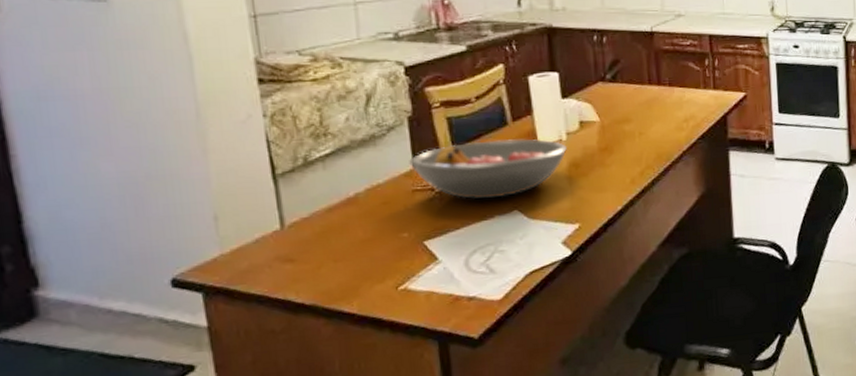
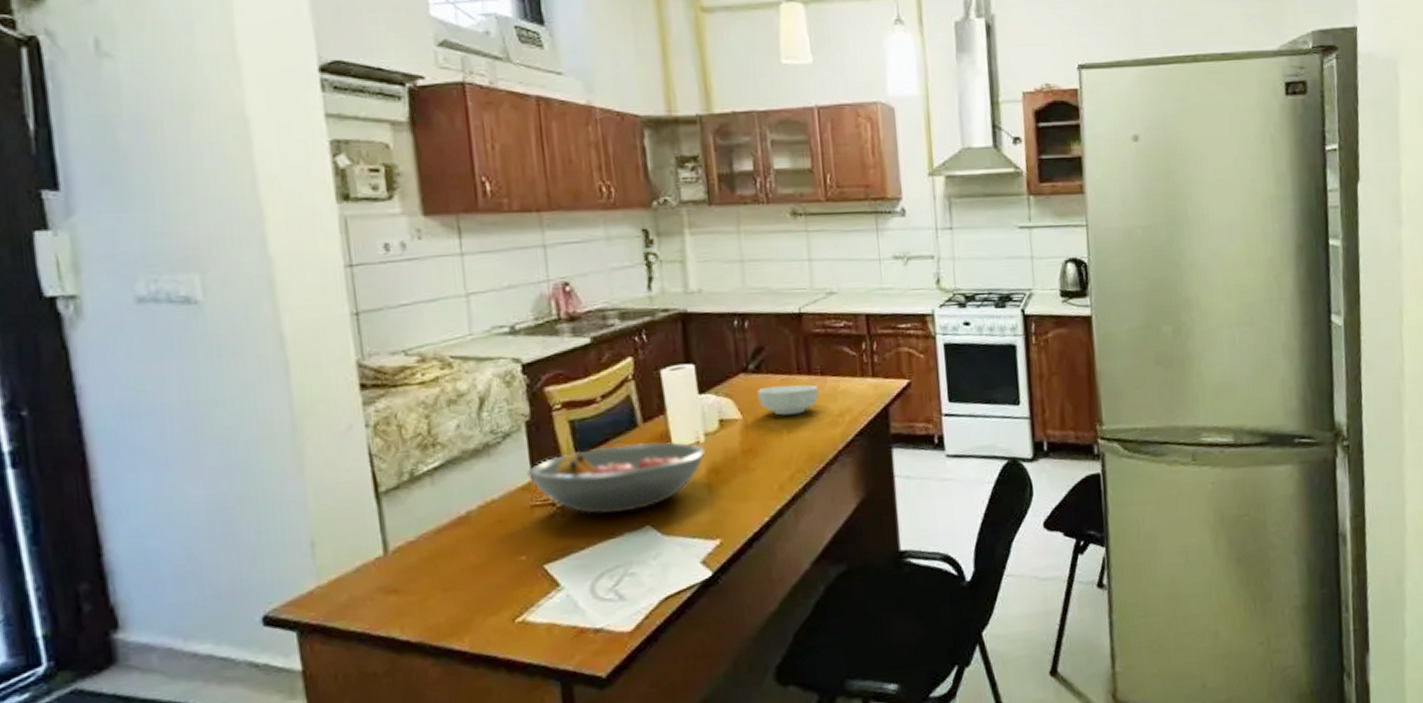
cereal bowl: none [613,93,667,120] -> present [758,384,819,416]

